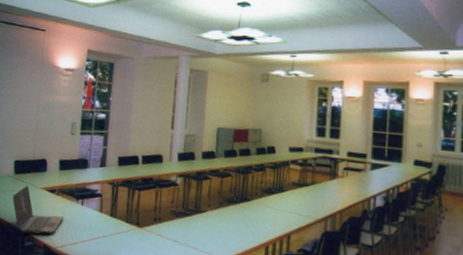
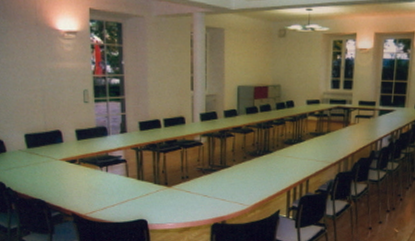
laptop computer: present [12,185,63,235] -> none [29,158,89,205]

